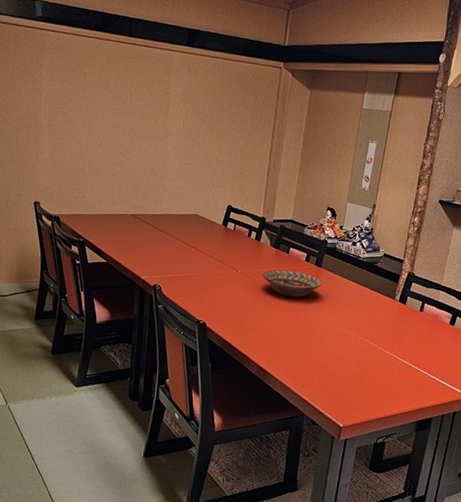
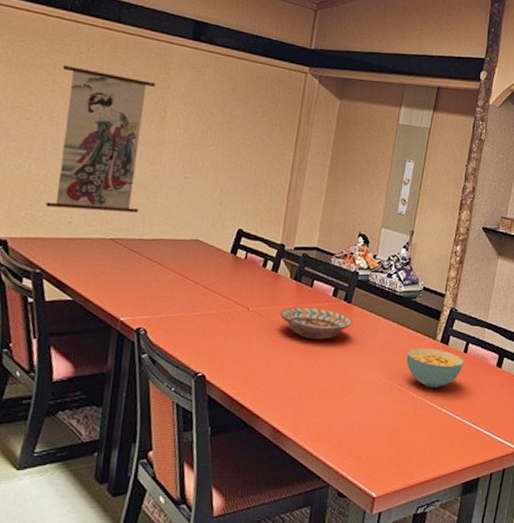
wall scroll: none [84,64,160,193] -> present [45,55,155,213]
cereal bowl: none [368,306,421,341] -> present [406,348,465,389]

